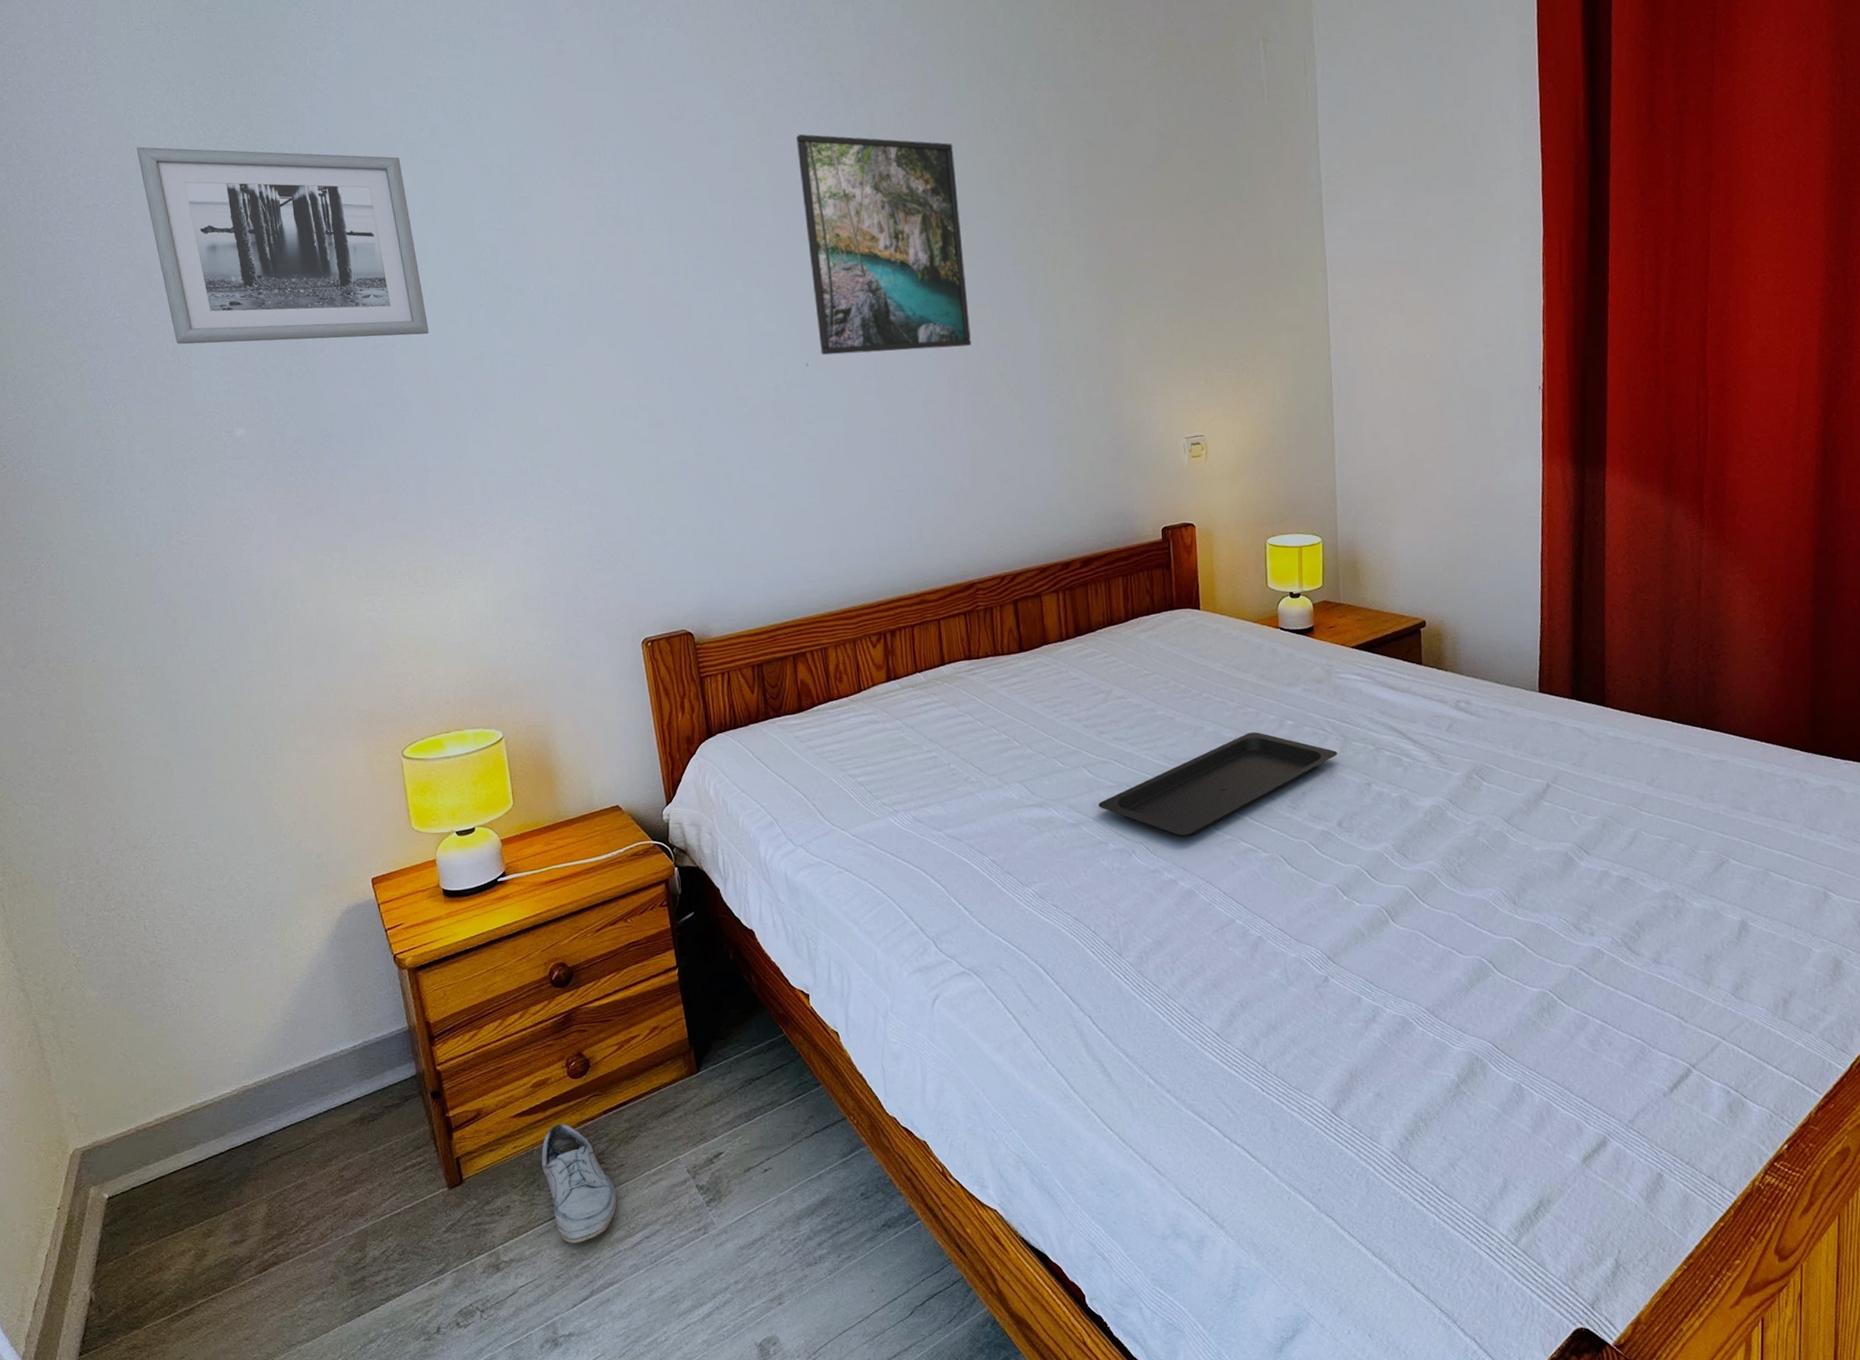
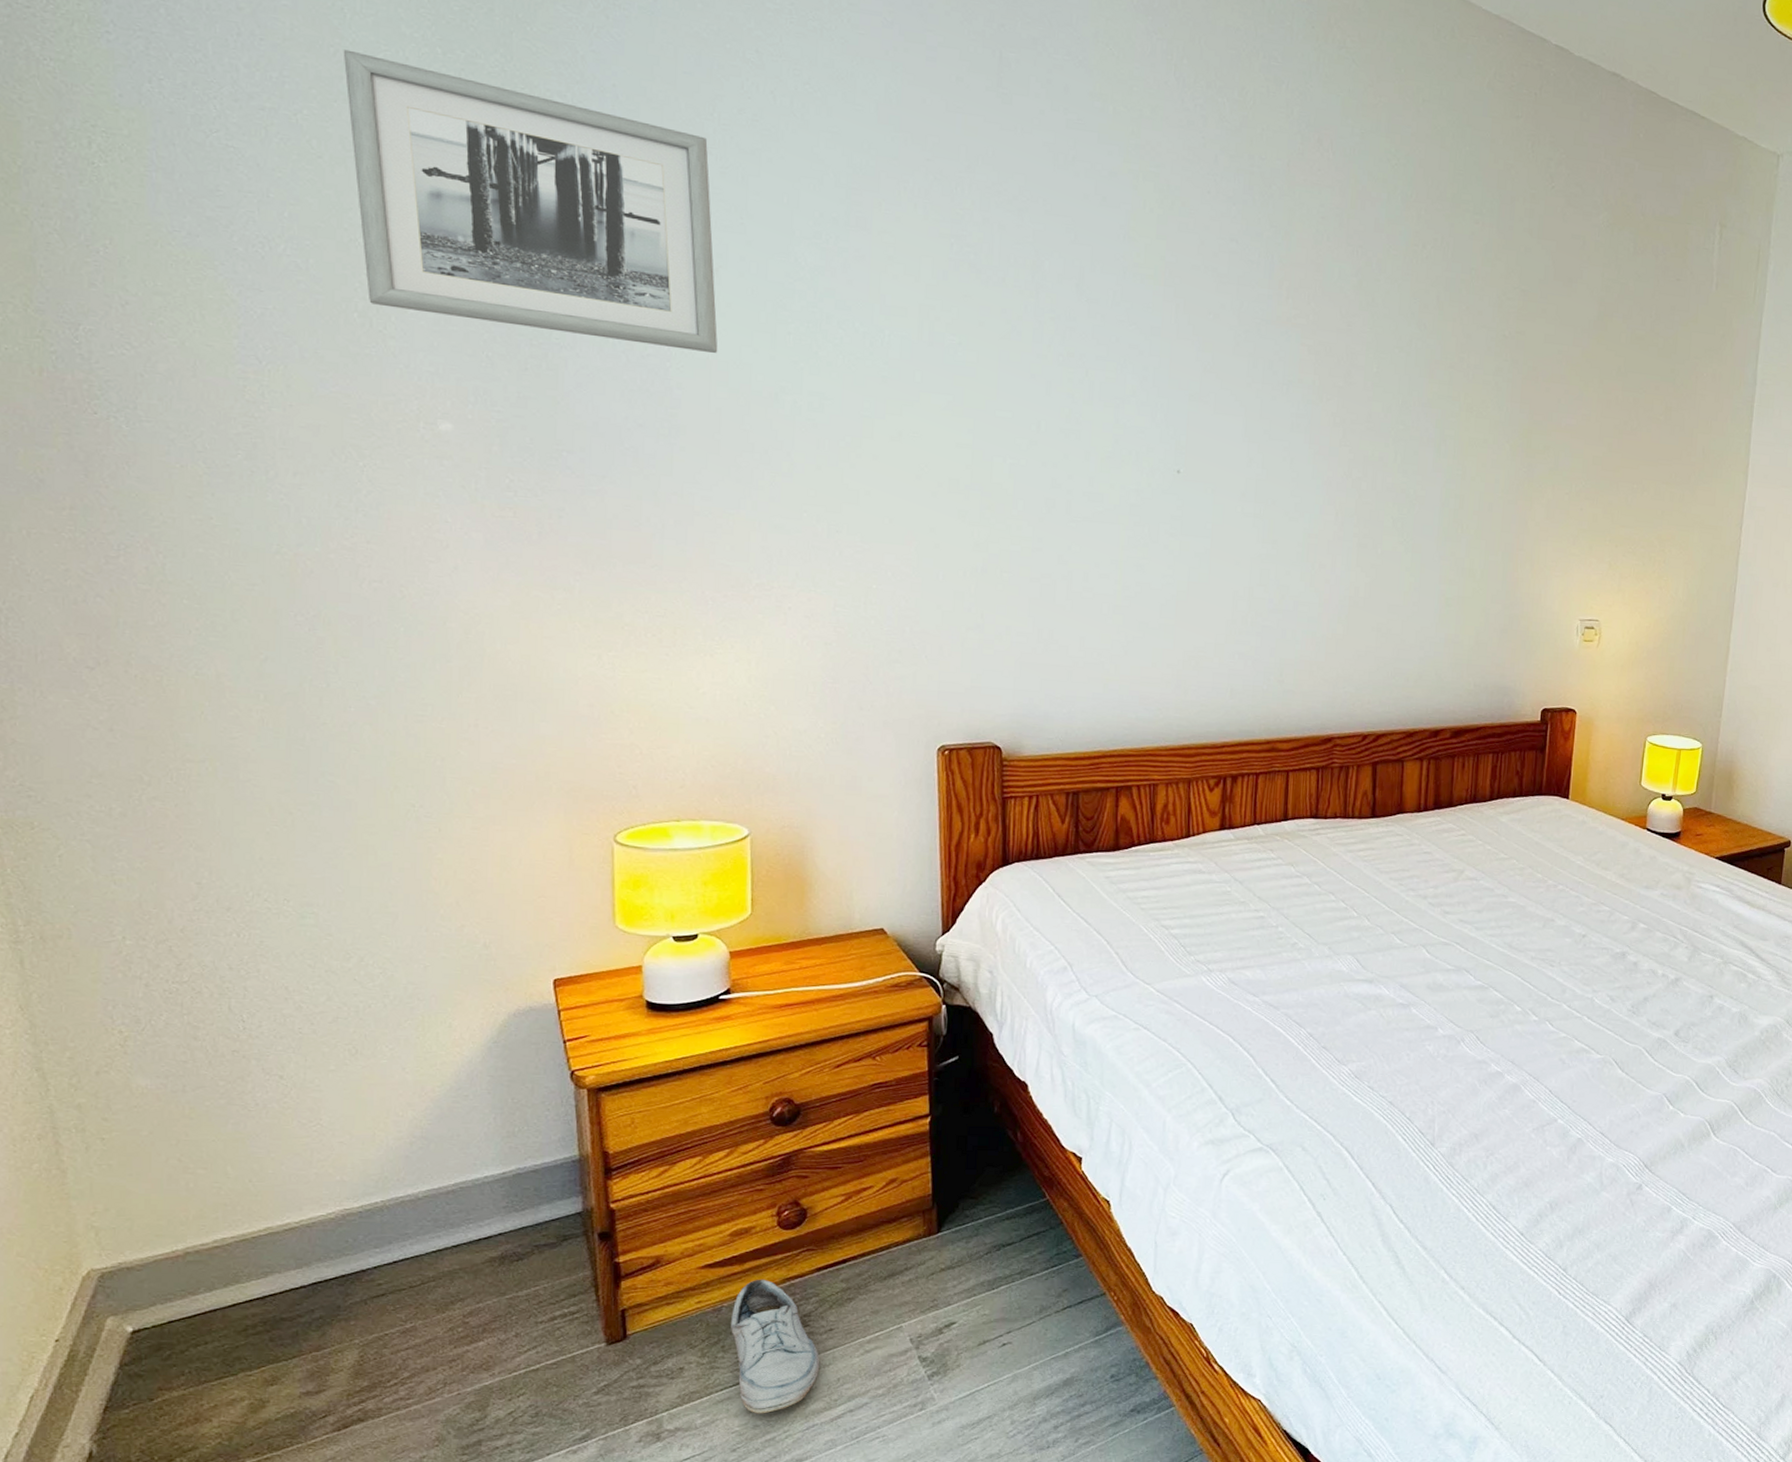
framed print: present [796,134,971,355] -> none [1196,215,1378,484]
serving tray: present [1098,732,1338,837] -> none [1432,931,1685,1030]

